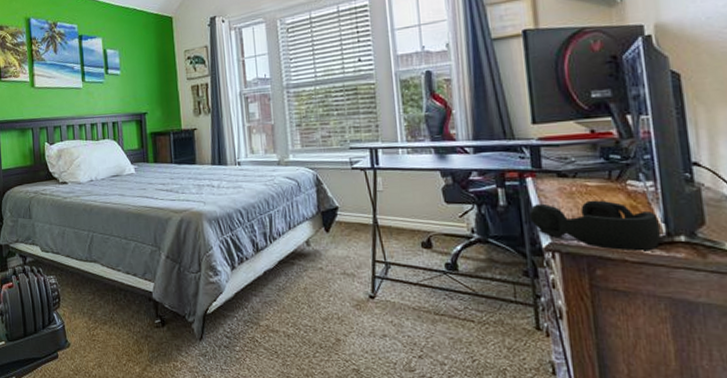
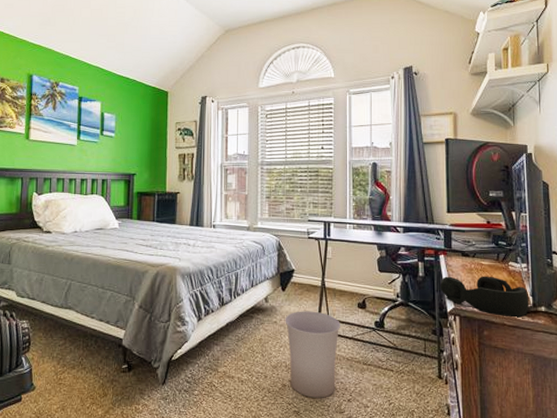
waste bin: none [332,254,402,354] -> present [285,311,340,398]

